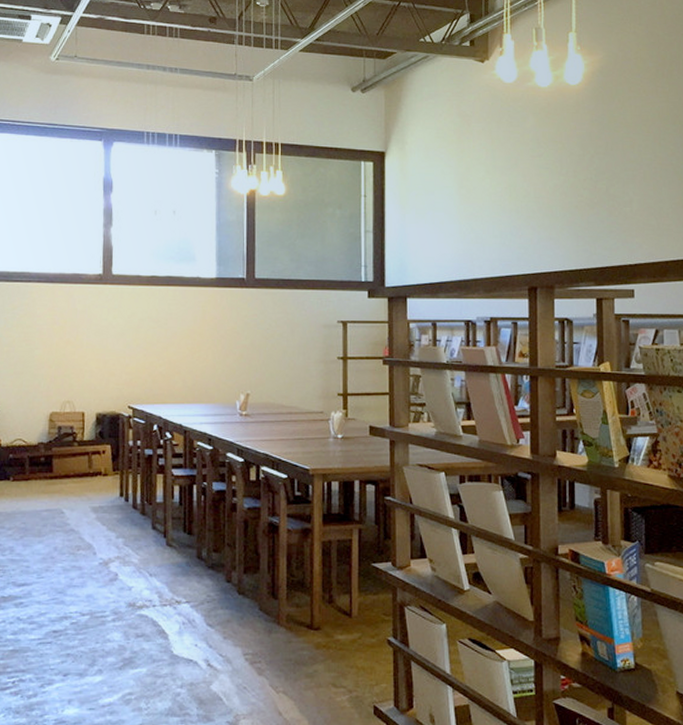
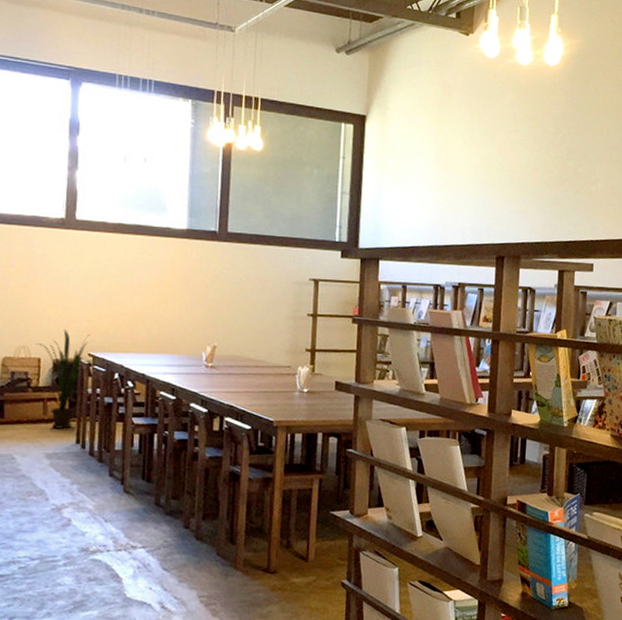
house plant: none [79,383,132,482] -> present [36,329,92,429]

